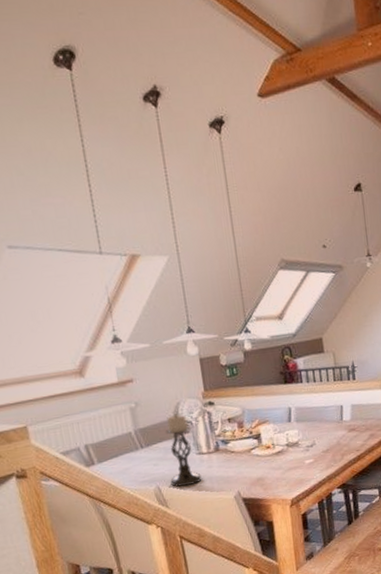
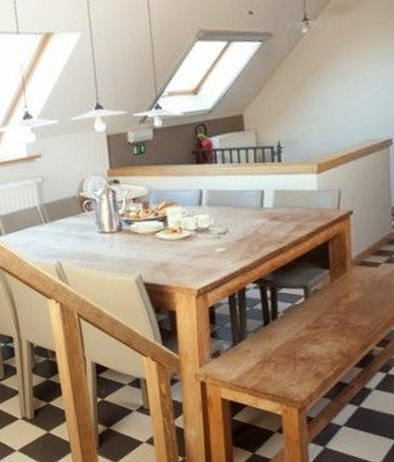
candle holder: present [165,414,202,487] -> none [69,190,103,265]

